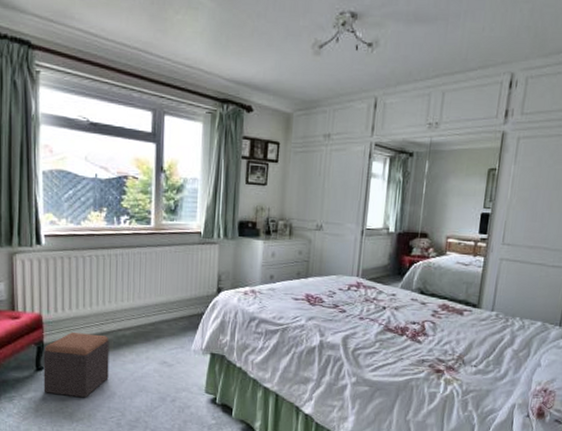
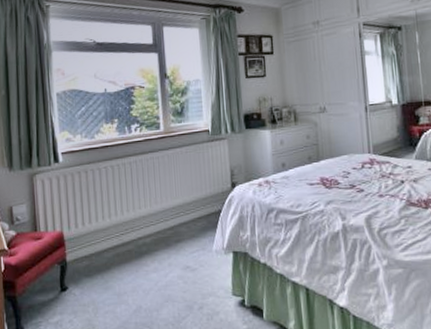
footstool: present [43,332,109,398] -> none [67,245,133,316]

